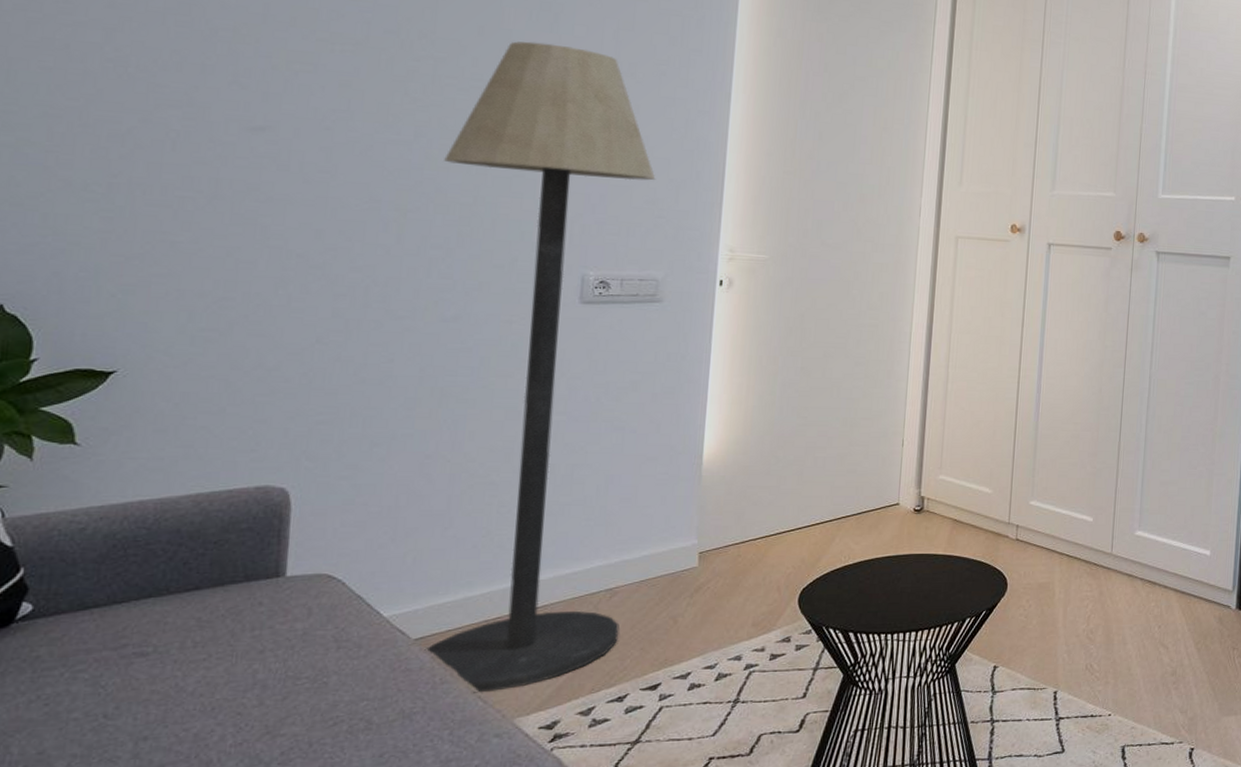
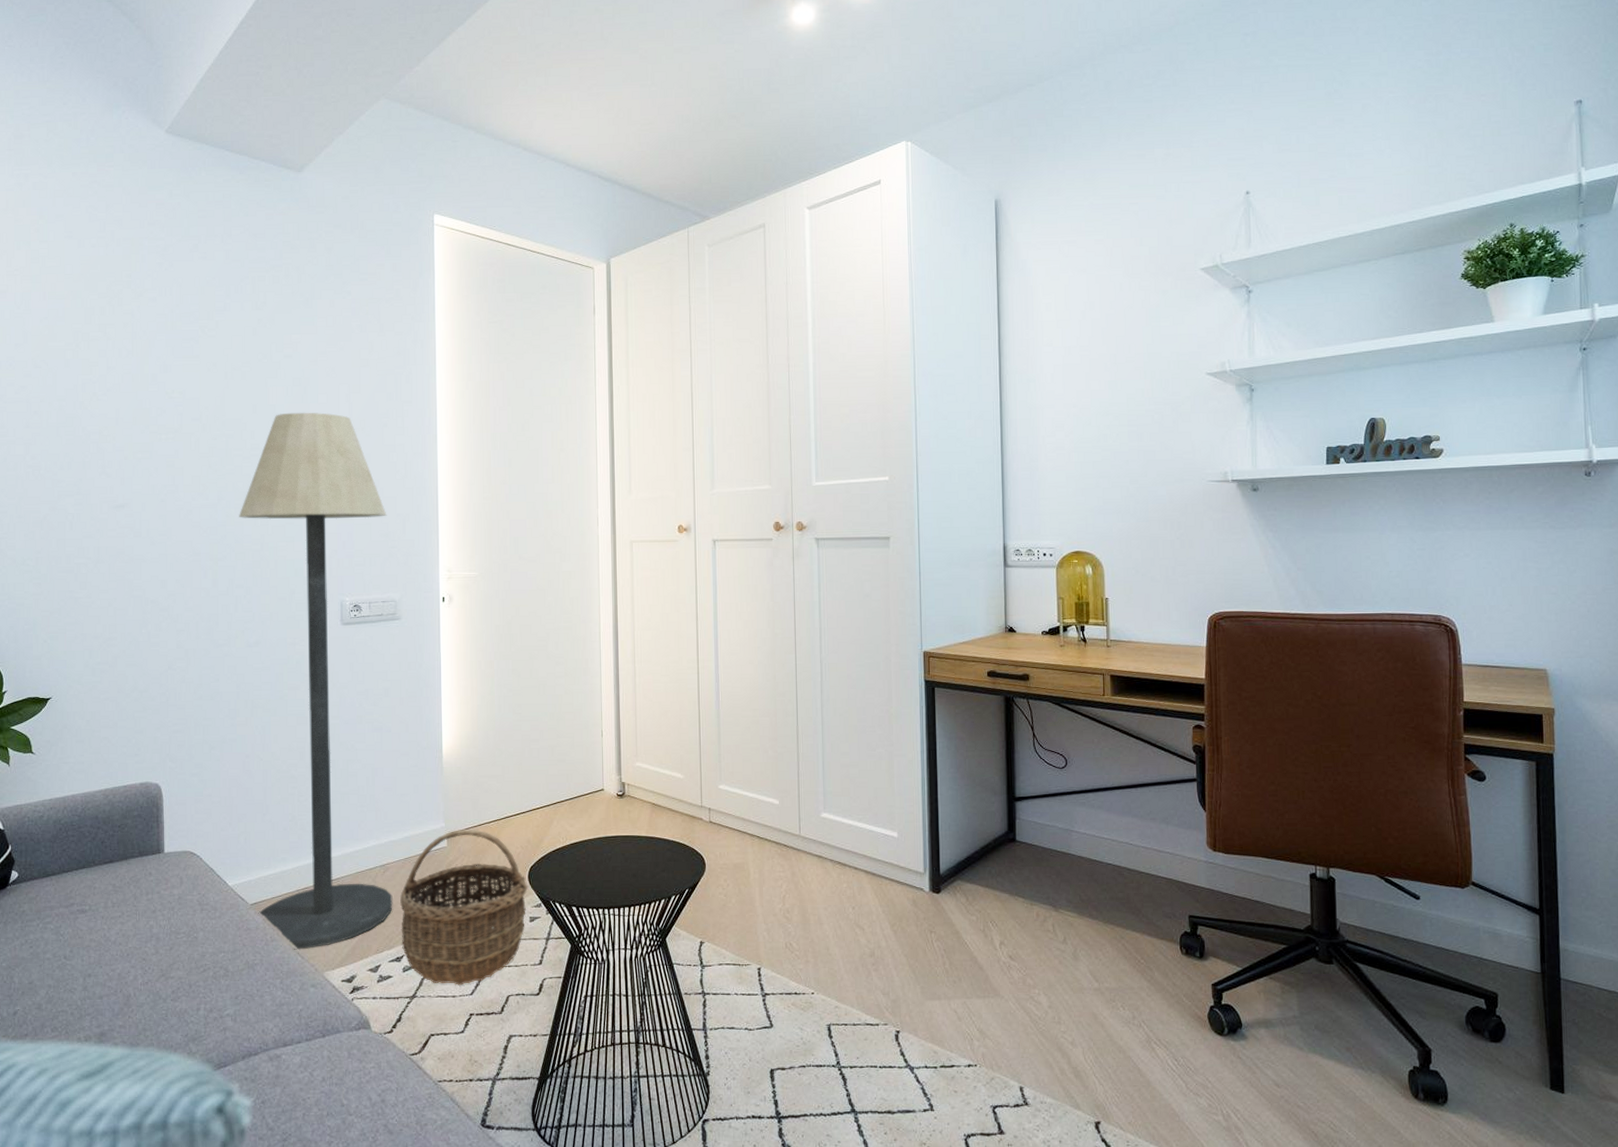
wicker basket: none [626,547,797,726] -> present [399,829,528,985]

